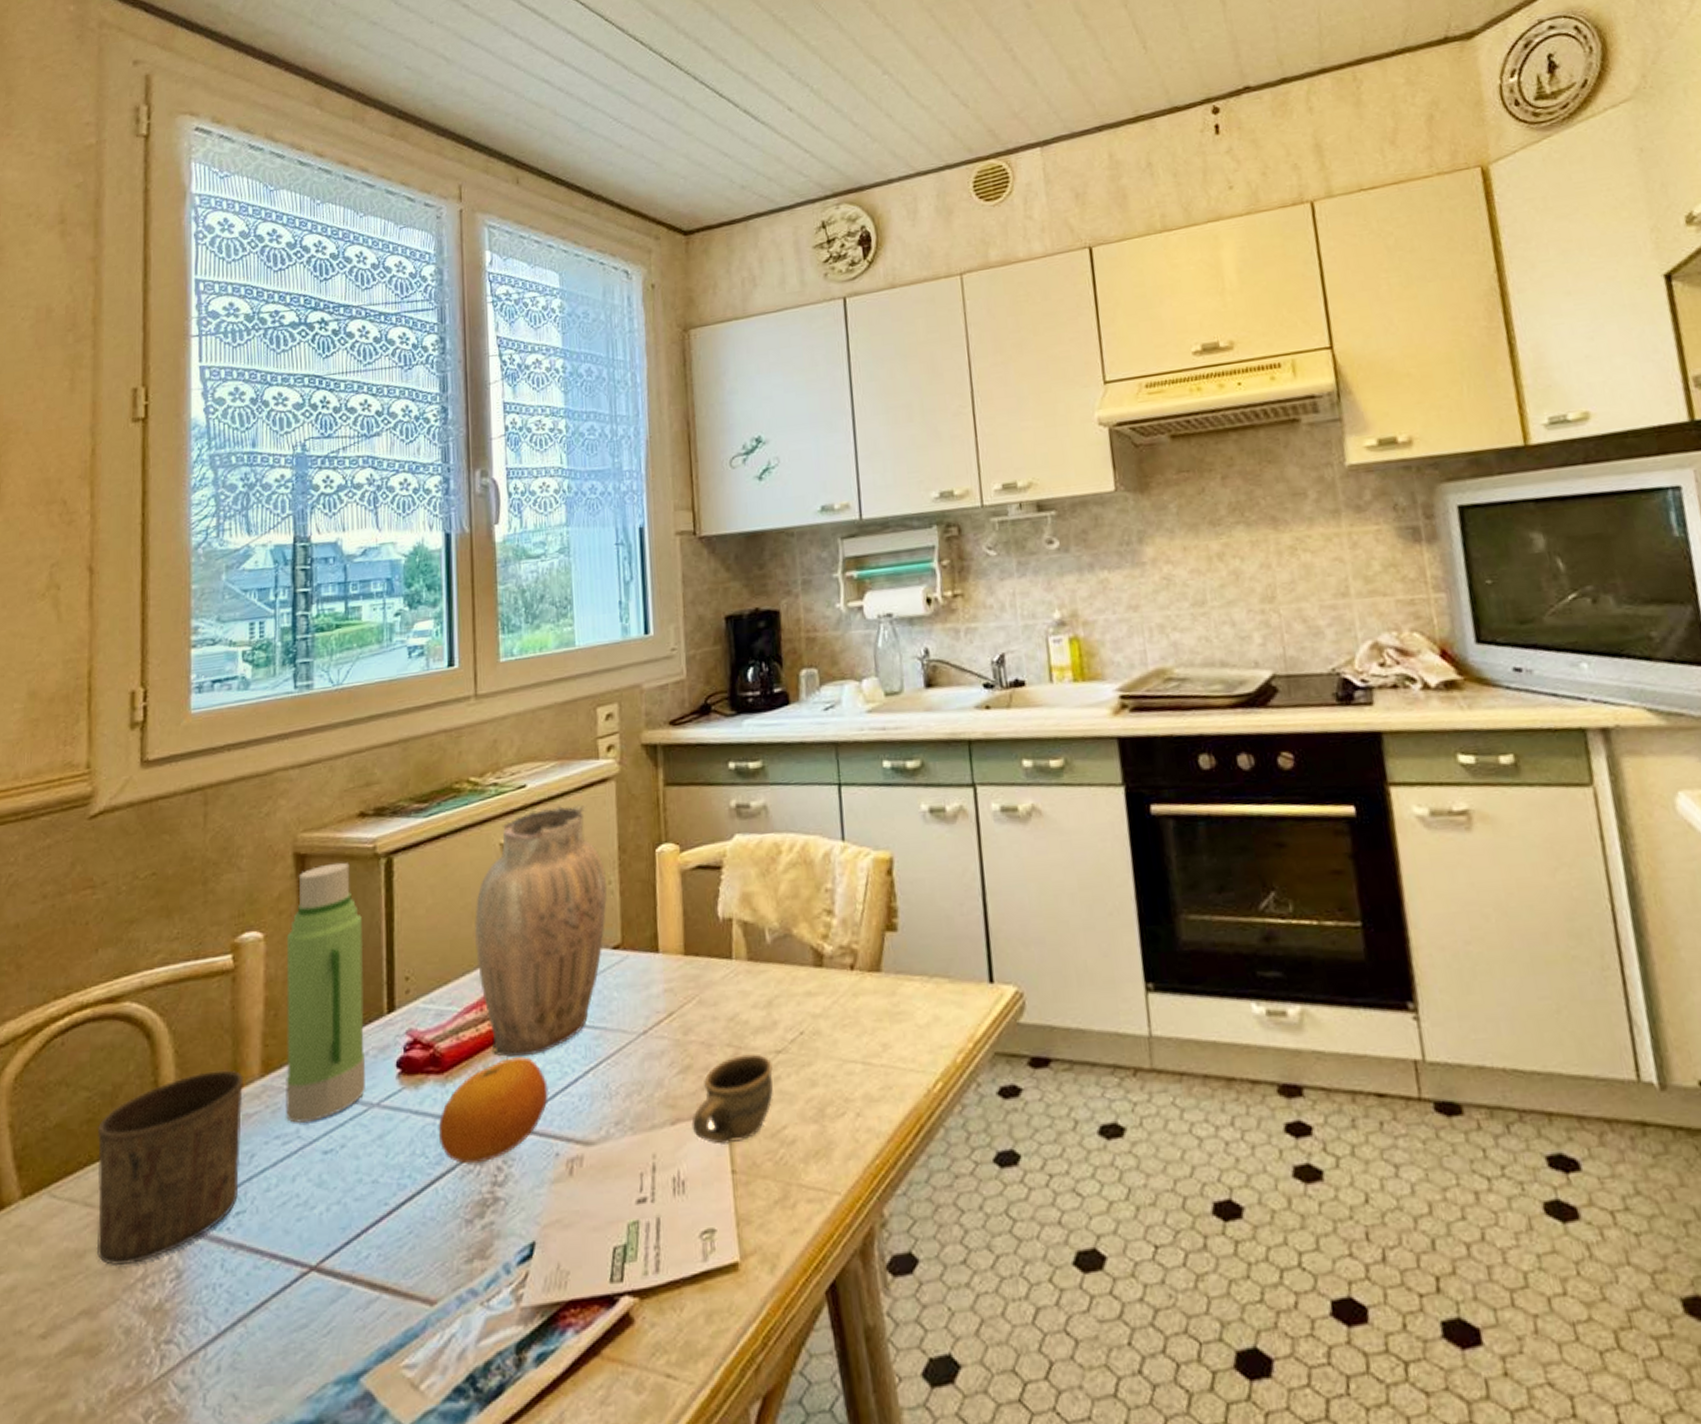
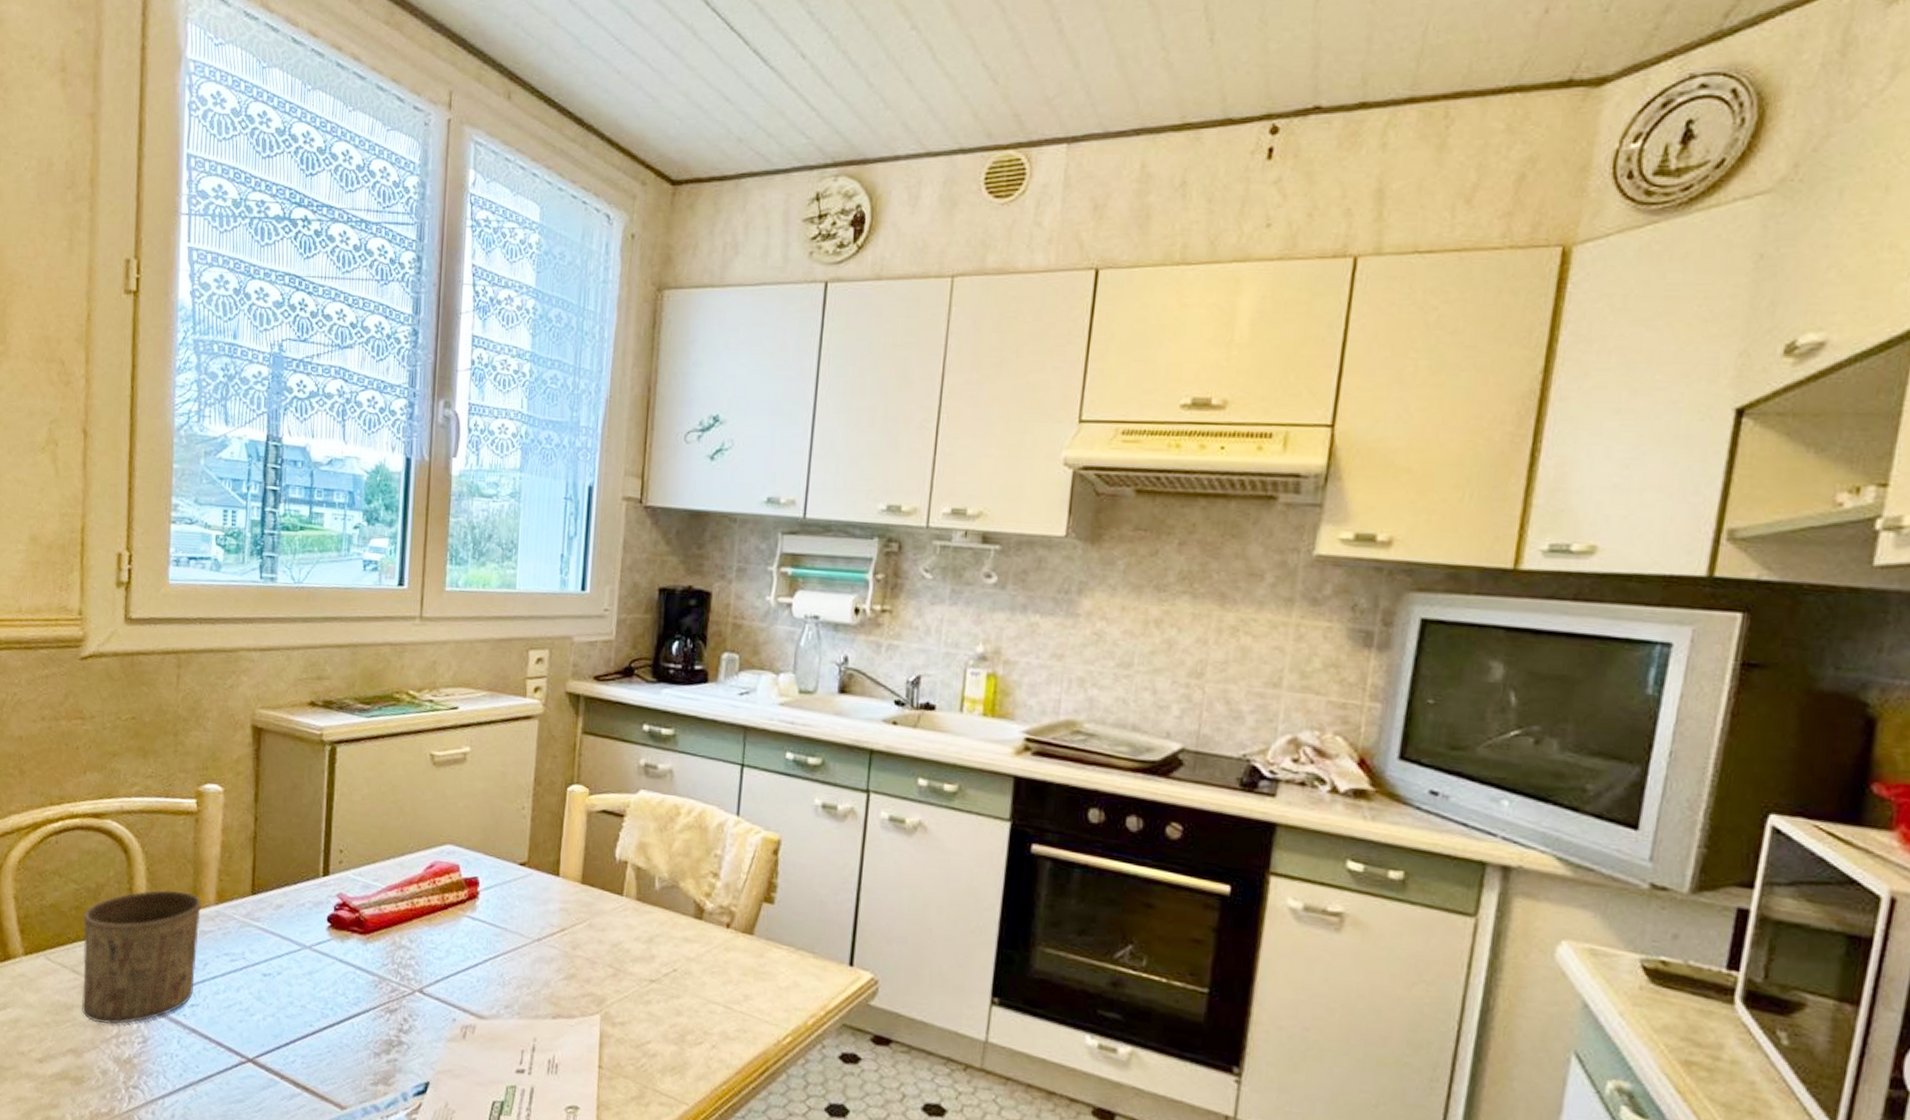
water bottle: present [286,862,365,1123] -> none [234,740,307,949]
fruit: present [438,1056,549,1164] -> none [357,934,452,1012]
vase: present [475,804,607,1060] -> none [401,731,521,938]
cup: present [691,1053,774,1145] -> none [569,976,647,1045]

